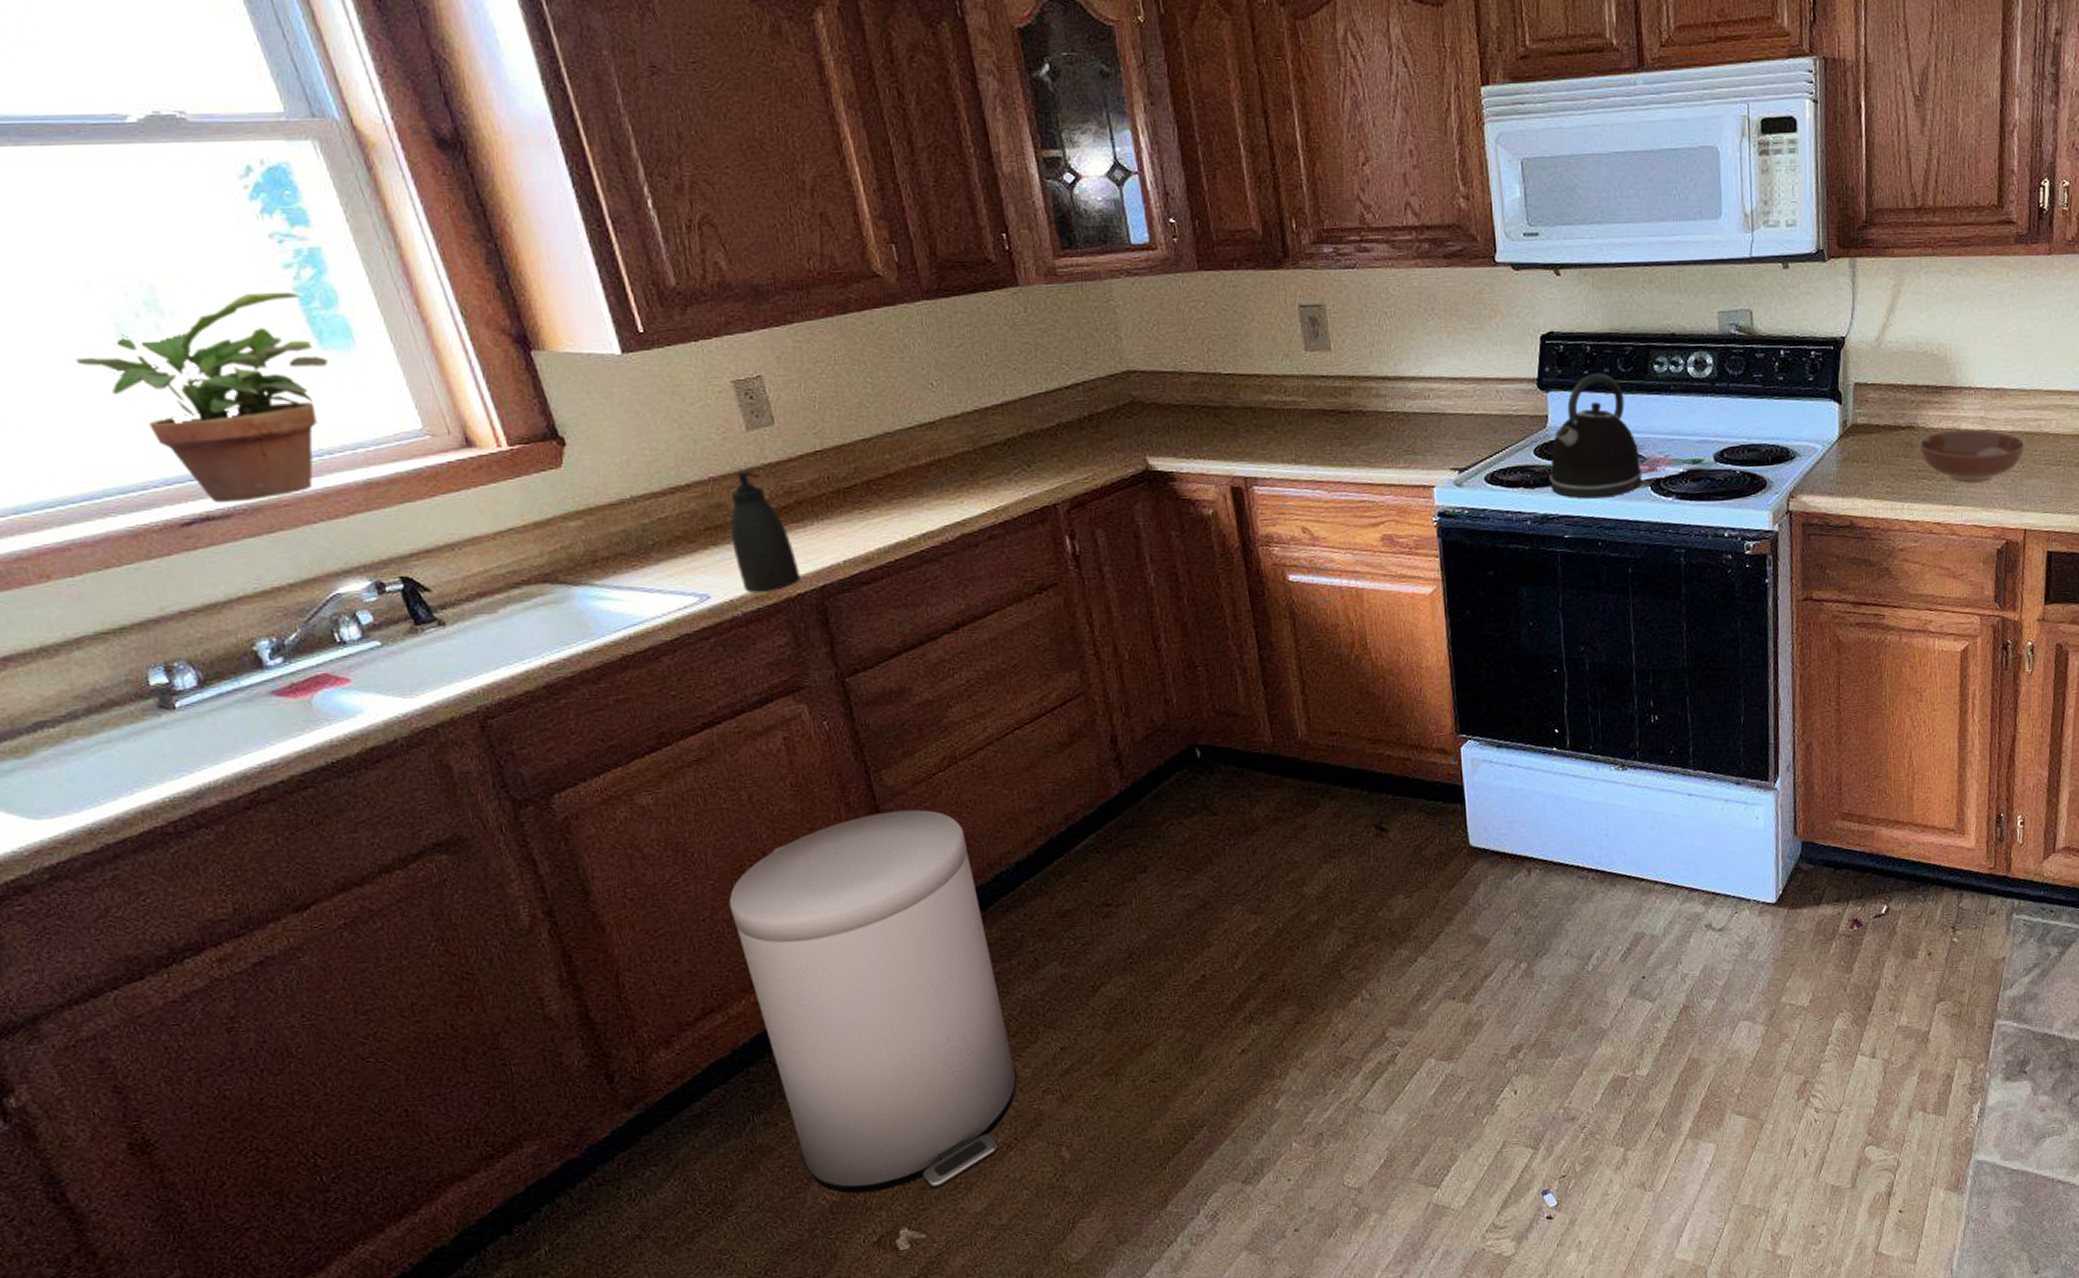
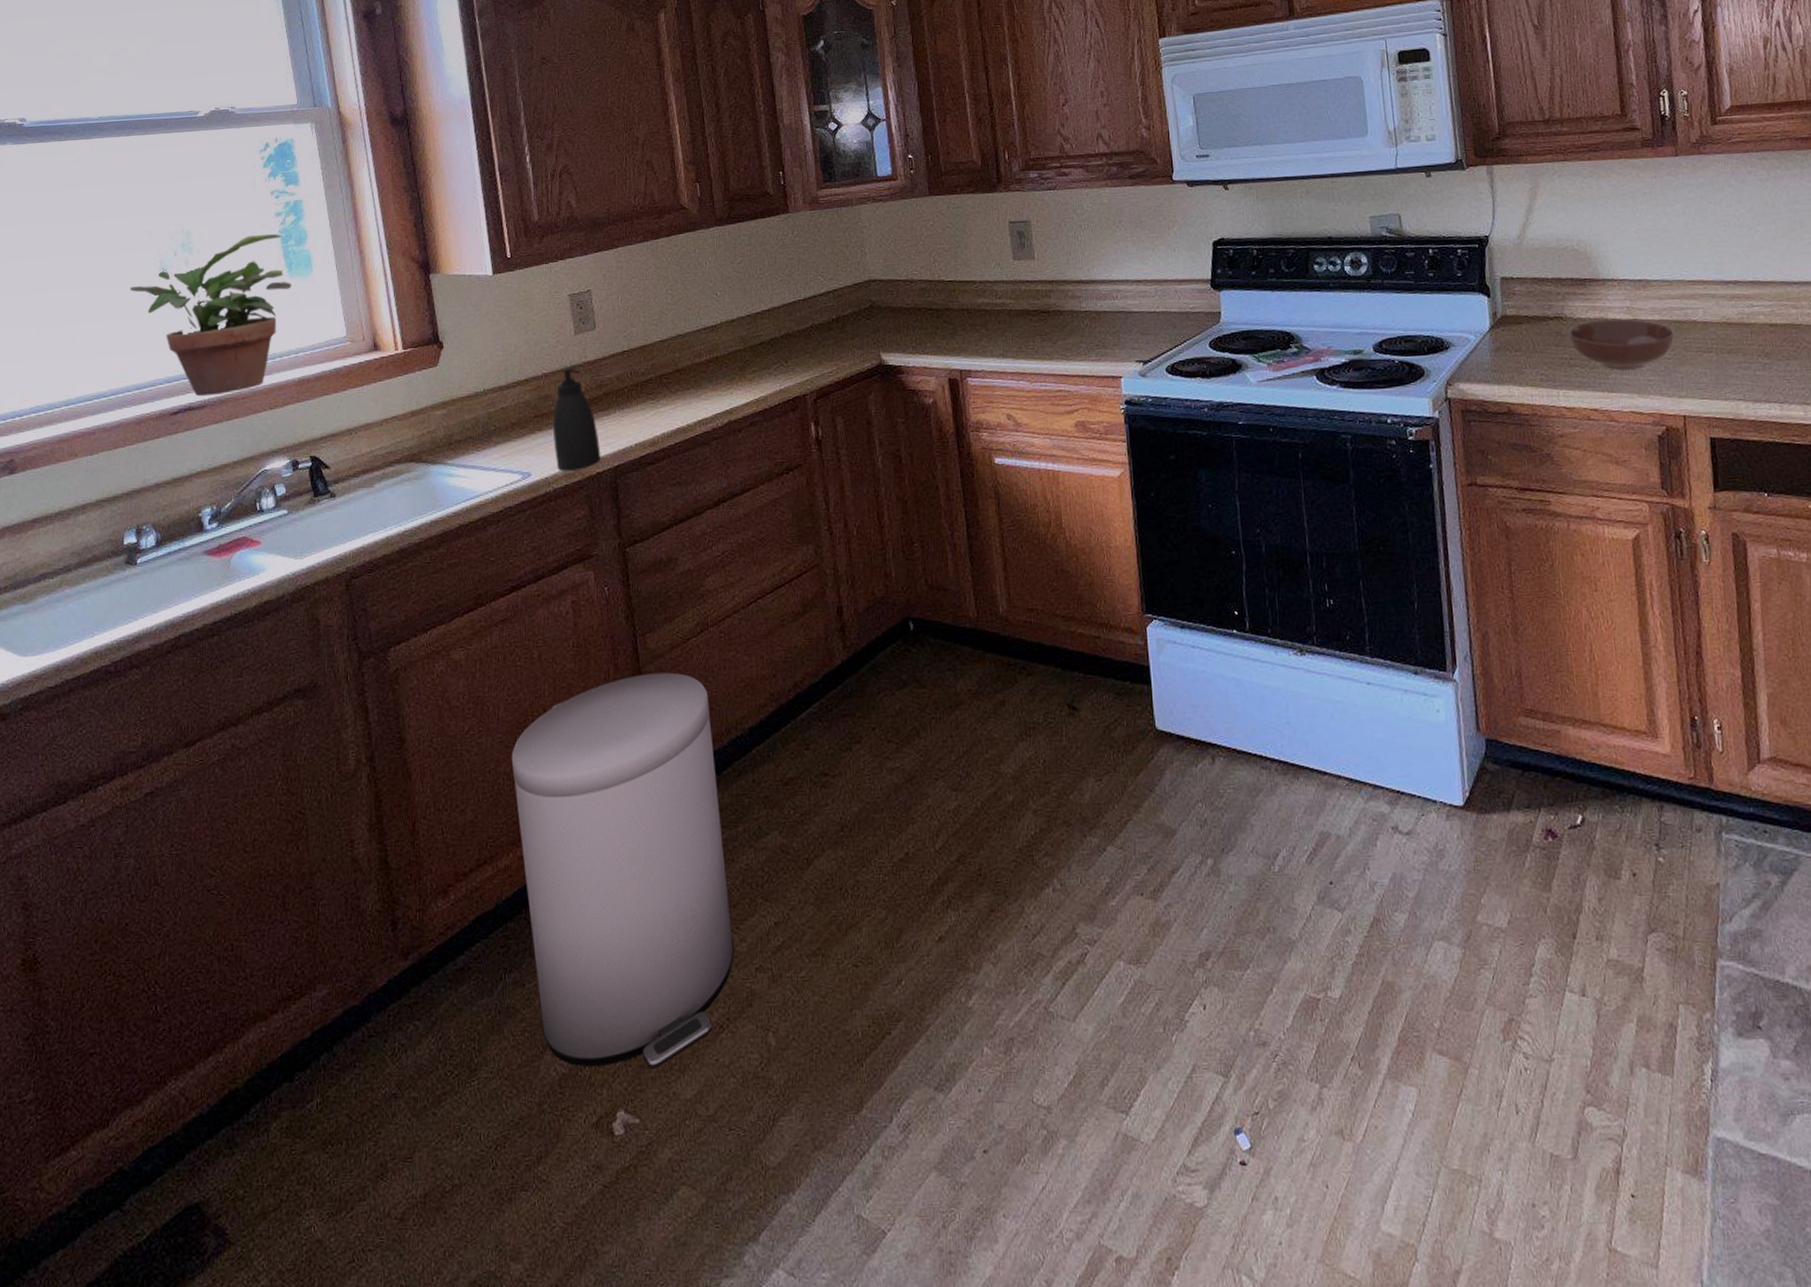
kettle: present [1549,373,1643,499] -> none [1223,273,1308,388]

